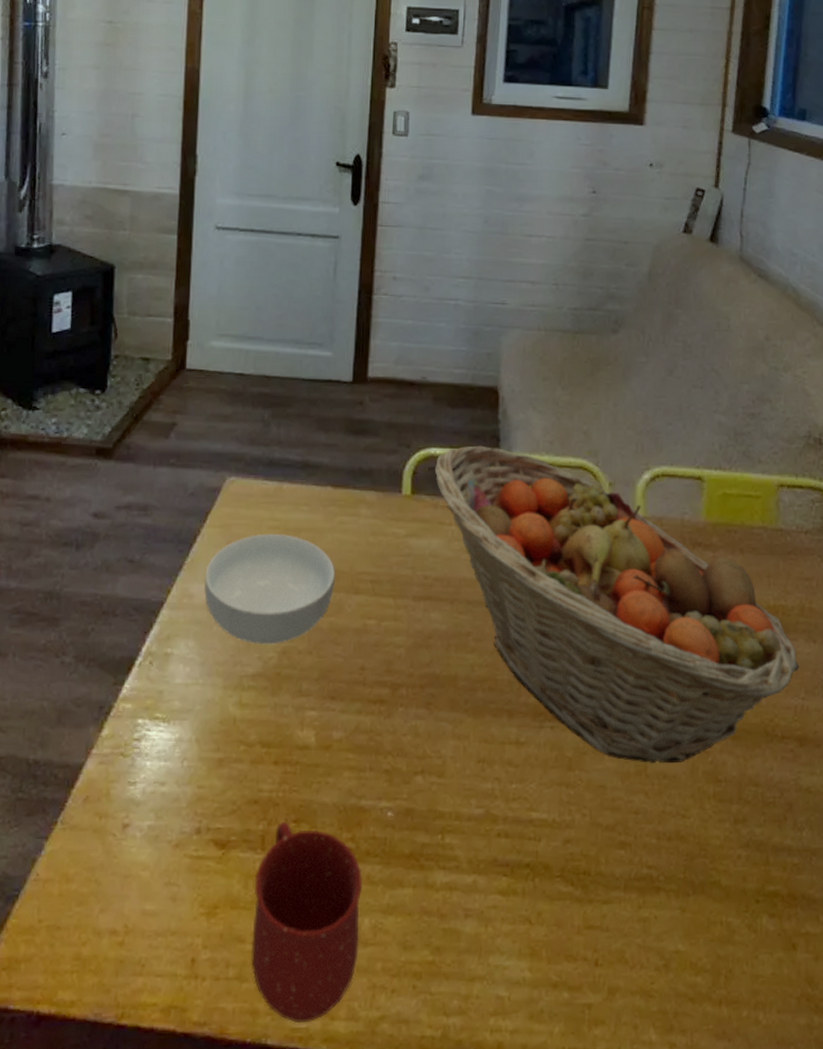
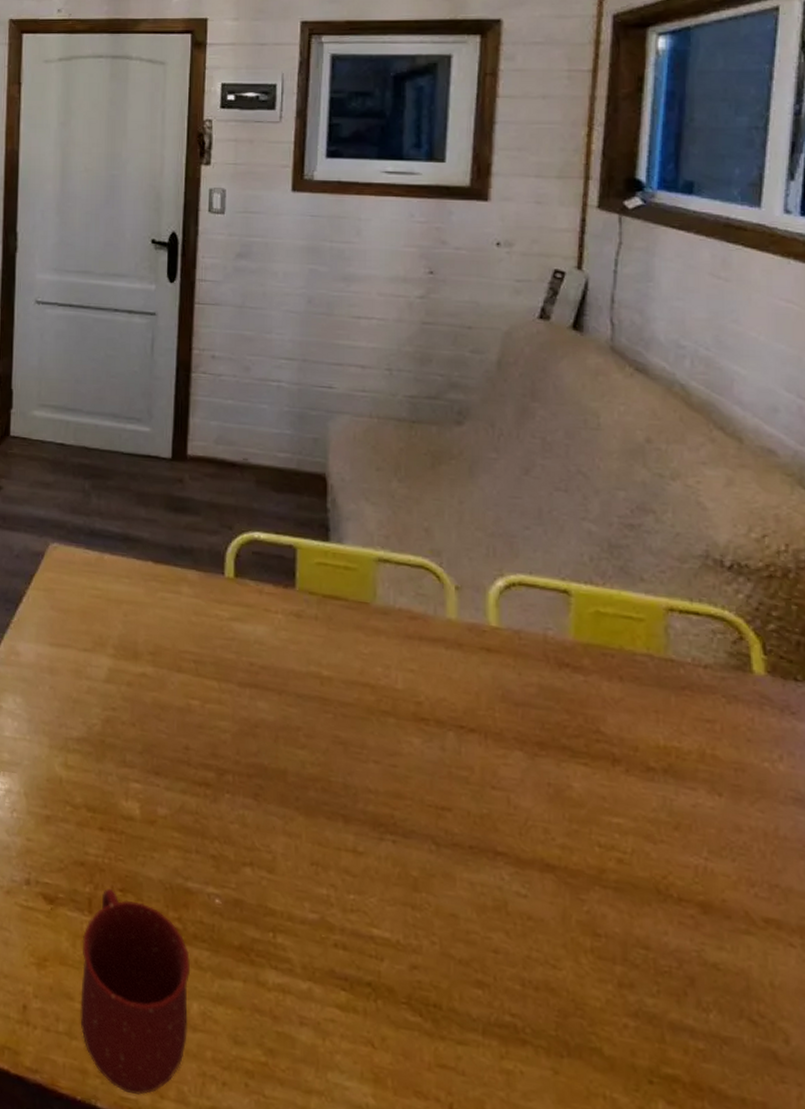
cereal bowl: present [203,533,335,645] -> none [29,601,157,712]
fruit basket: present [434,445,800,764] -> none [258,533,701,906]

